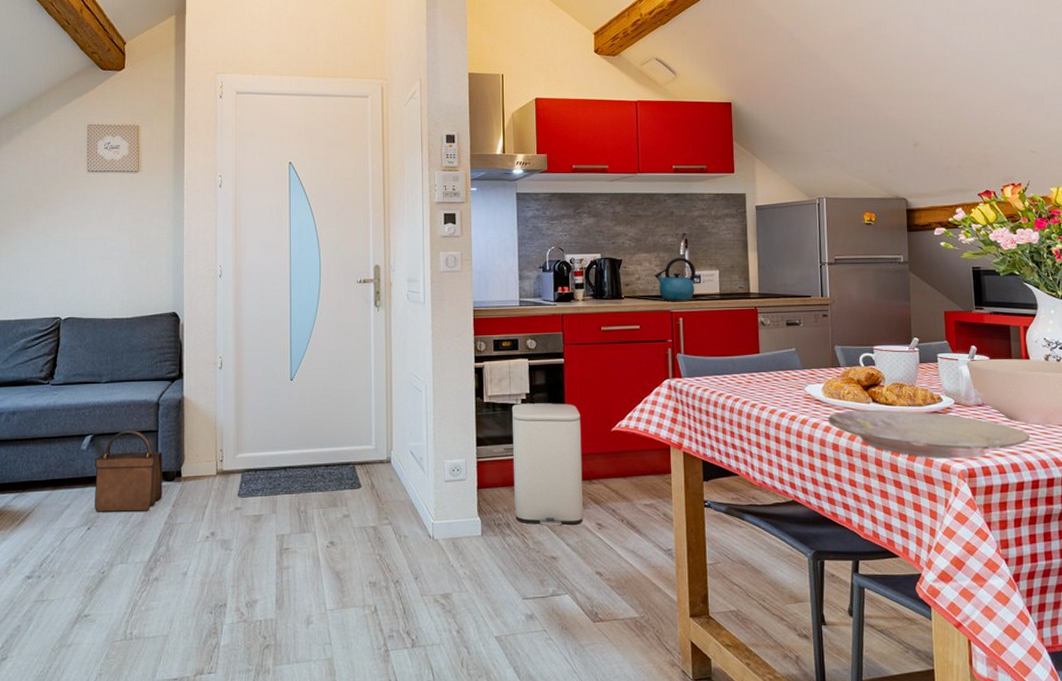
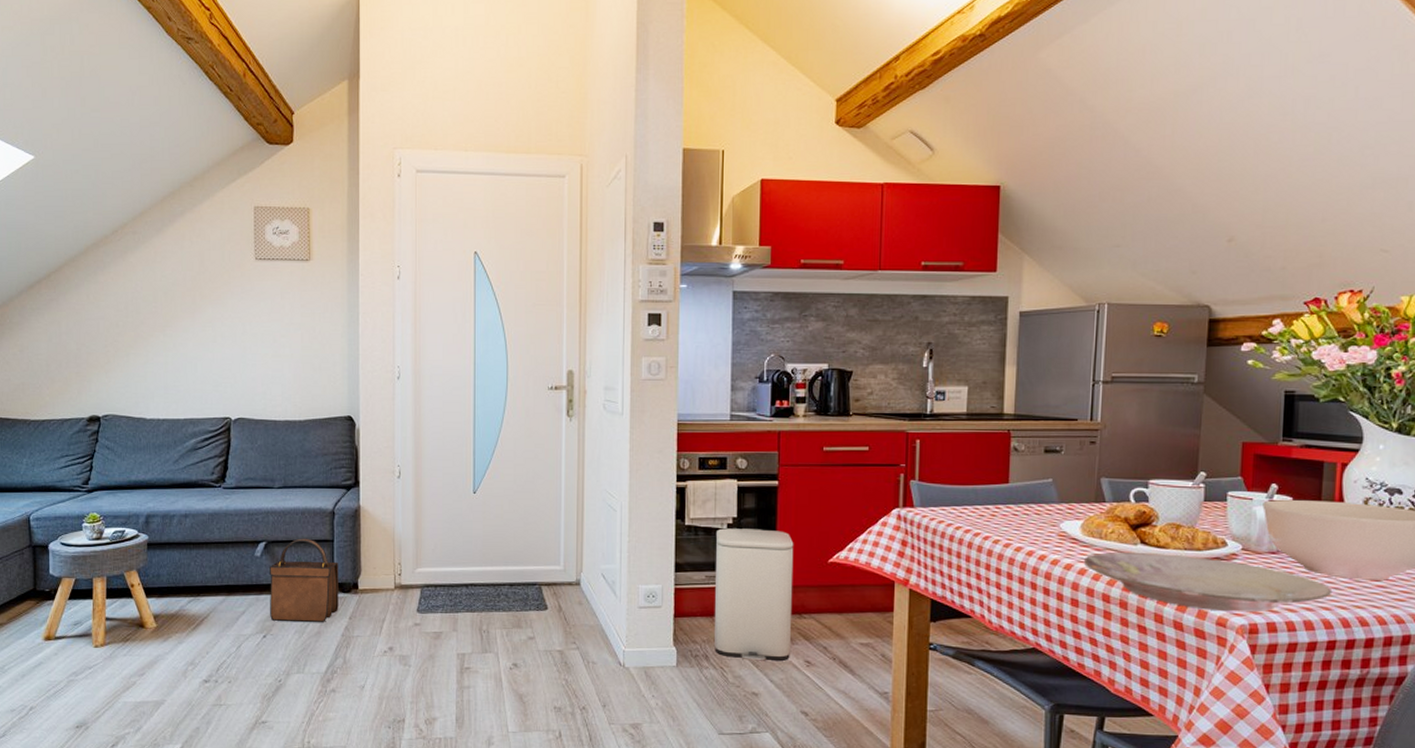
kettle: present [654,258,696,302] -> none [889,371,940,422]

